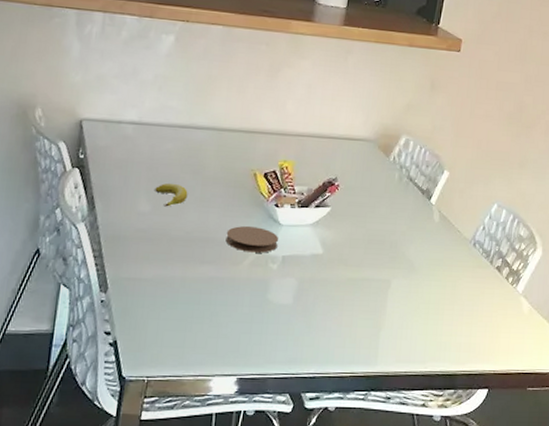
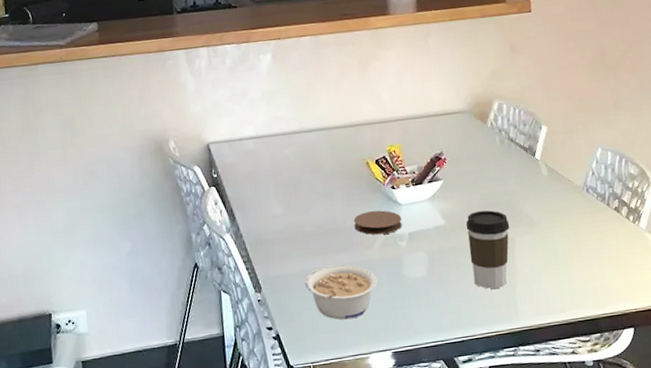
banana: present [155,183,188,207] -> none [283,184,313,207]
legume: none [157,276,239,337] -> present [304,264,378,320]
coffee cup: none [340,246,389,328] -> present [466,210,510,289]

